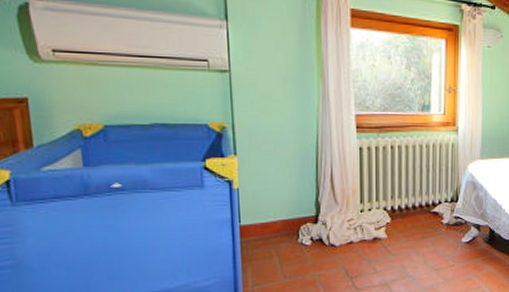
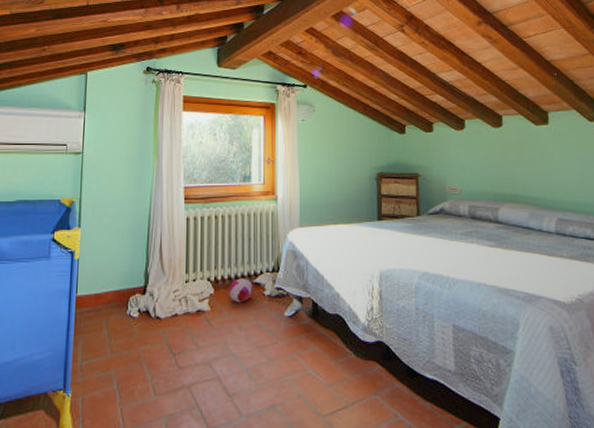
plush toy: none [406,208,432,231] -> present [229,278,254,303]

